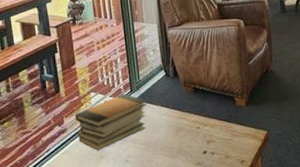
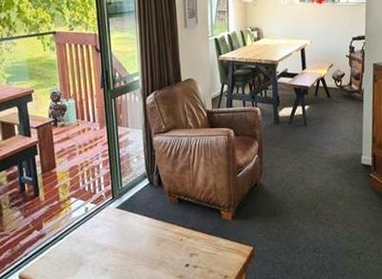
book stack: present [74,93,147,151] -> none [54,200,129,258]

